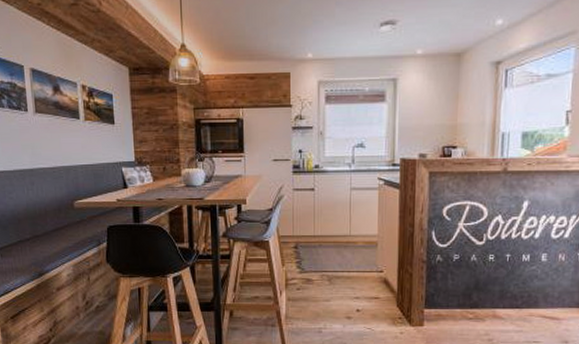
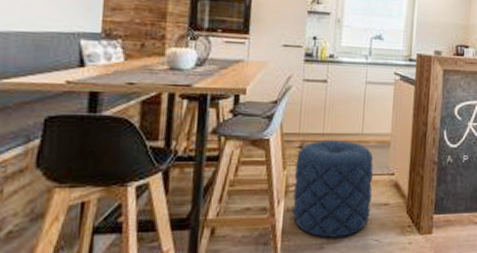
pouf: none [293,242,363,324] -> present [292,141,374,238]

